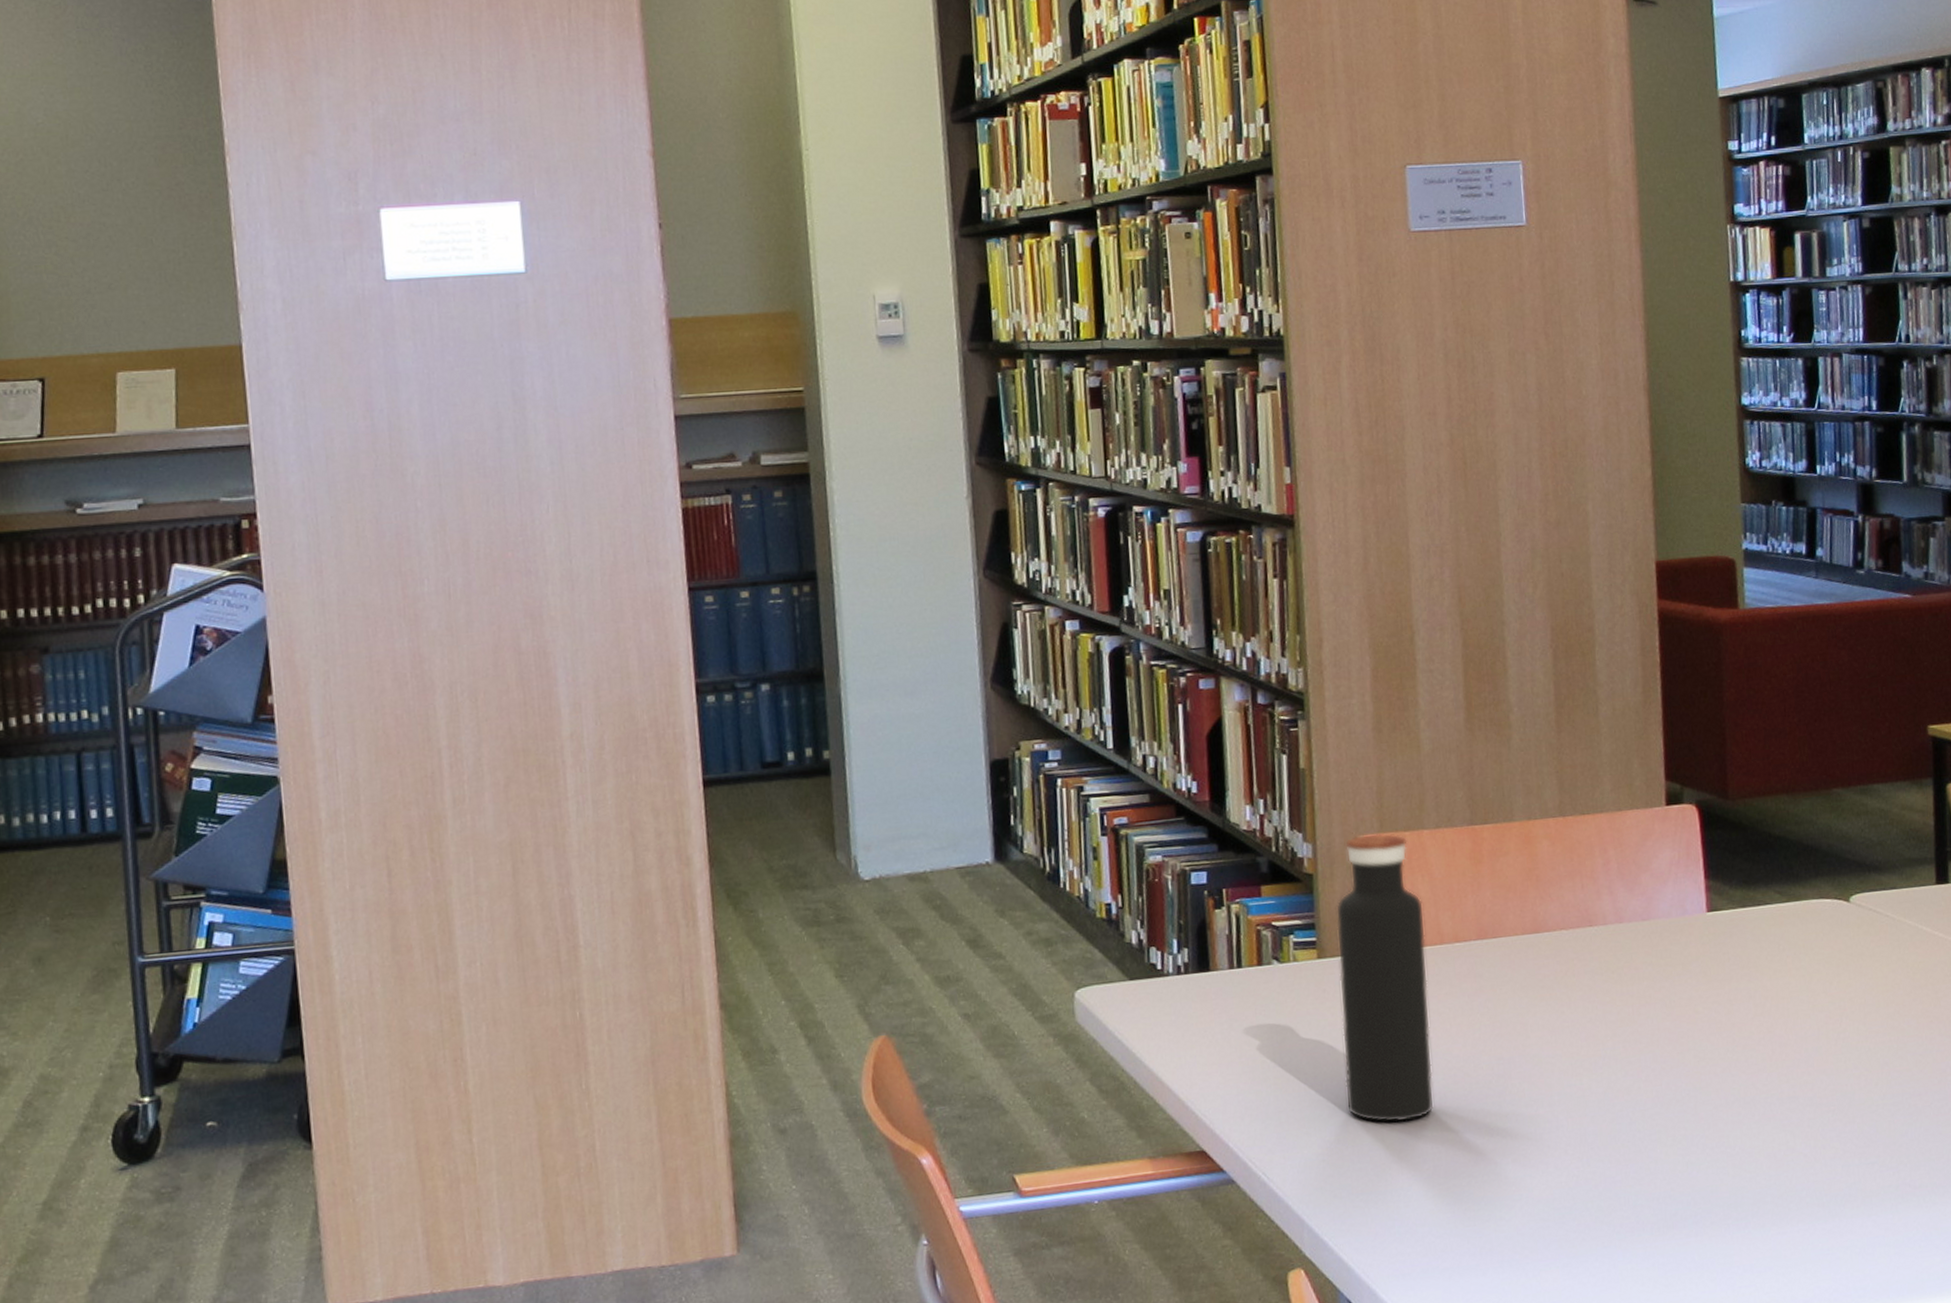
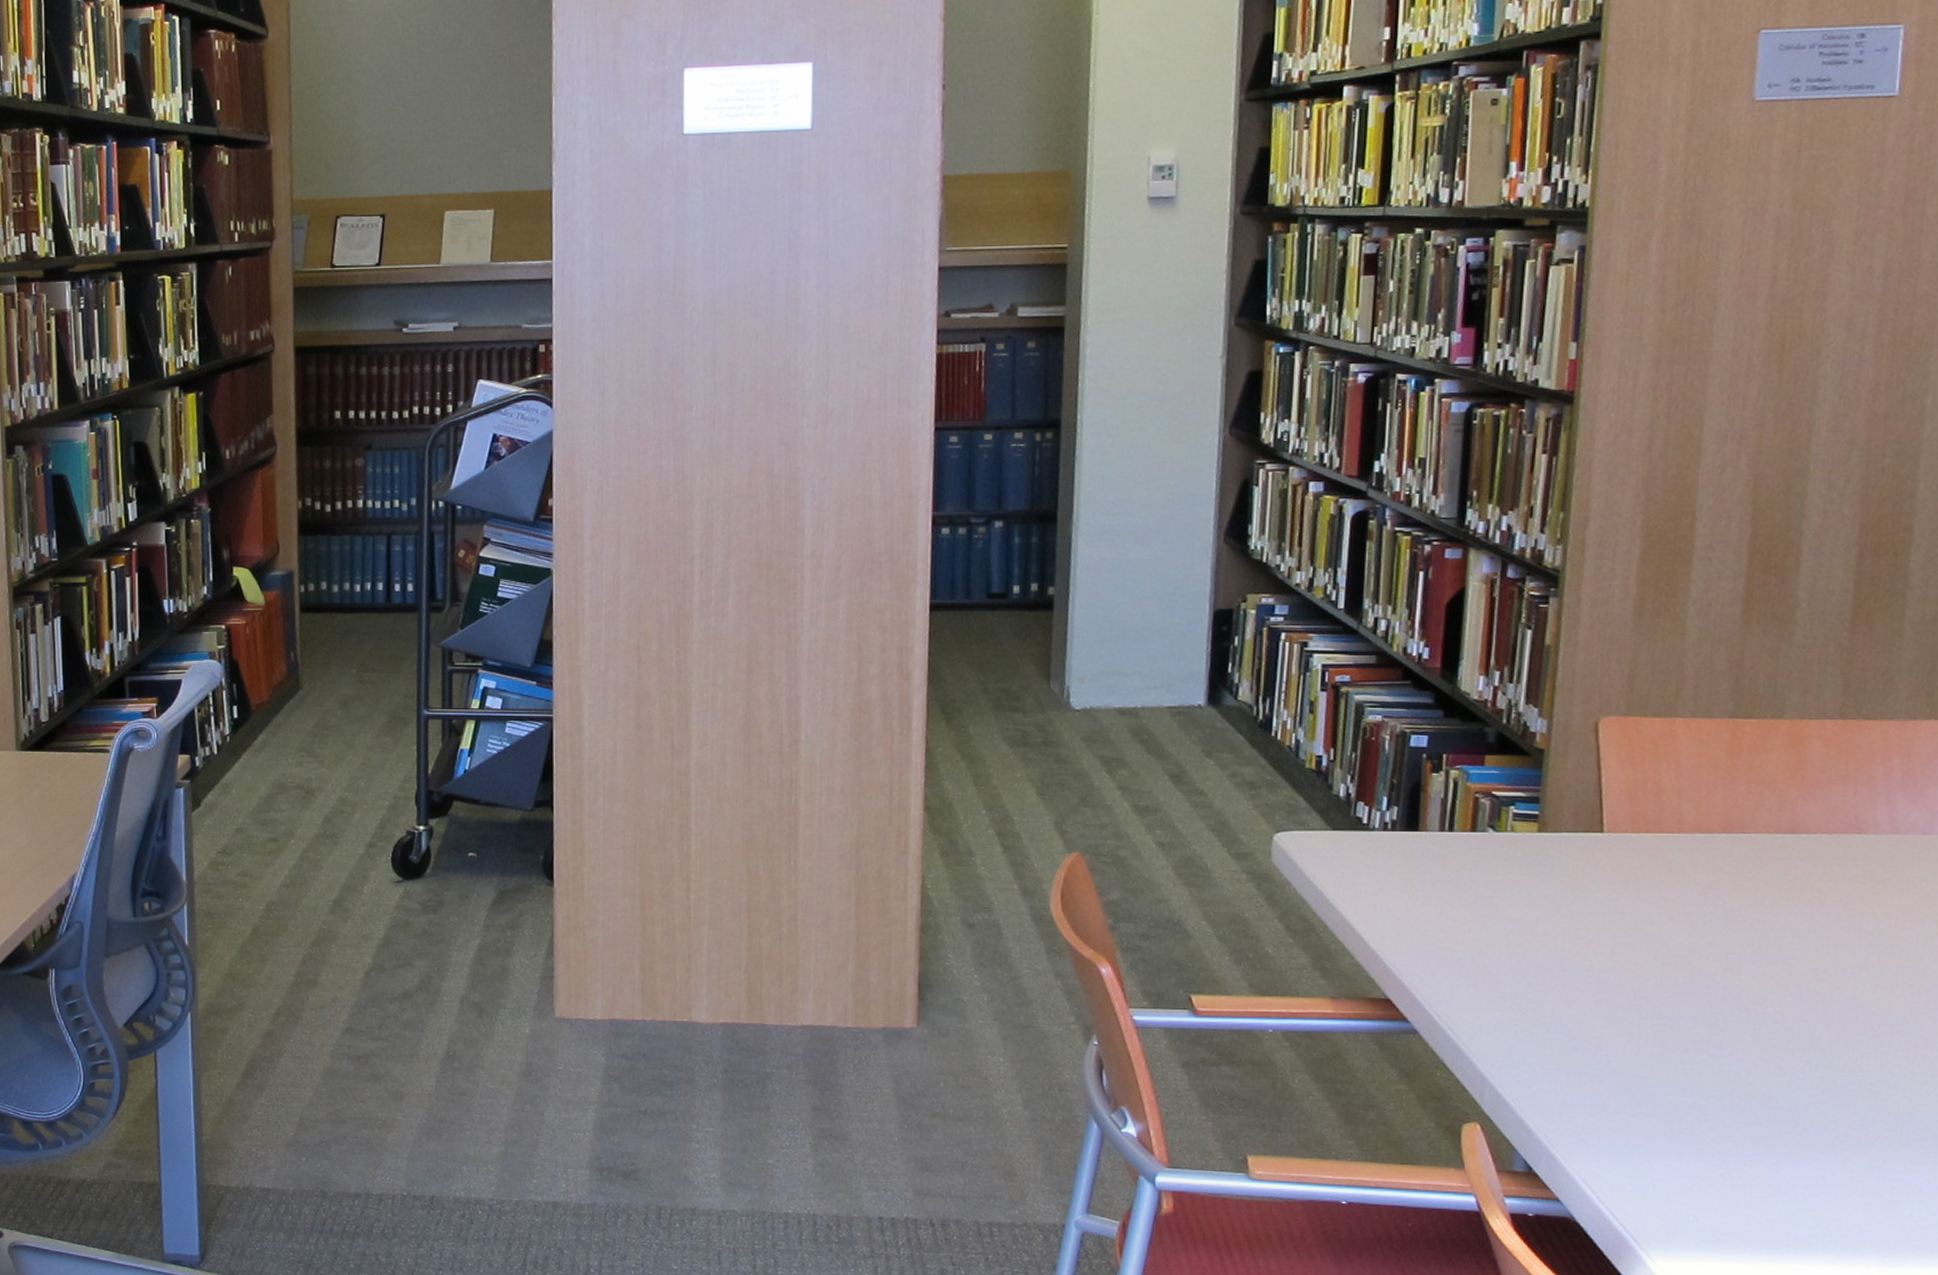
water bottle: present [1336,833,1434,1123] -> none [1550,717,1665,1000]

